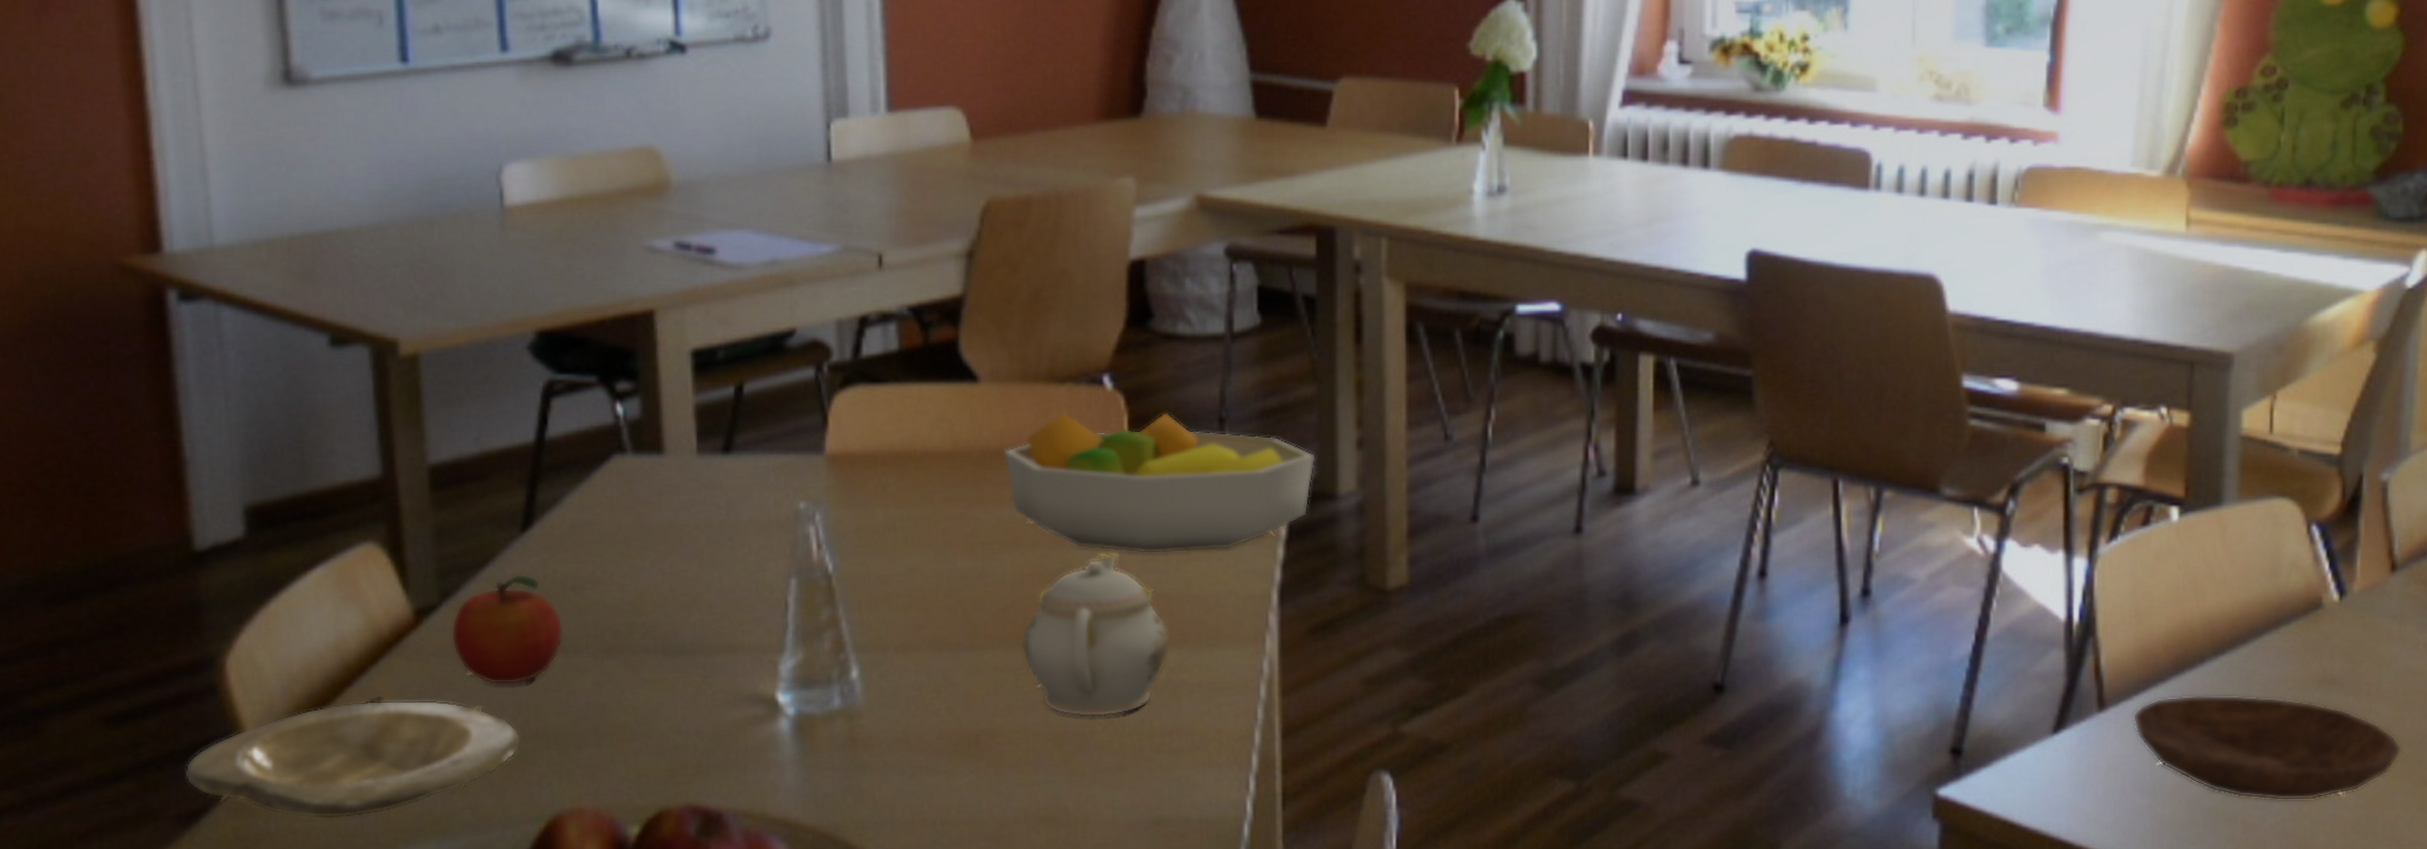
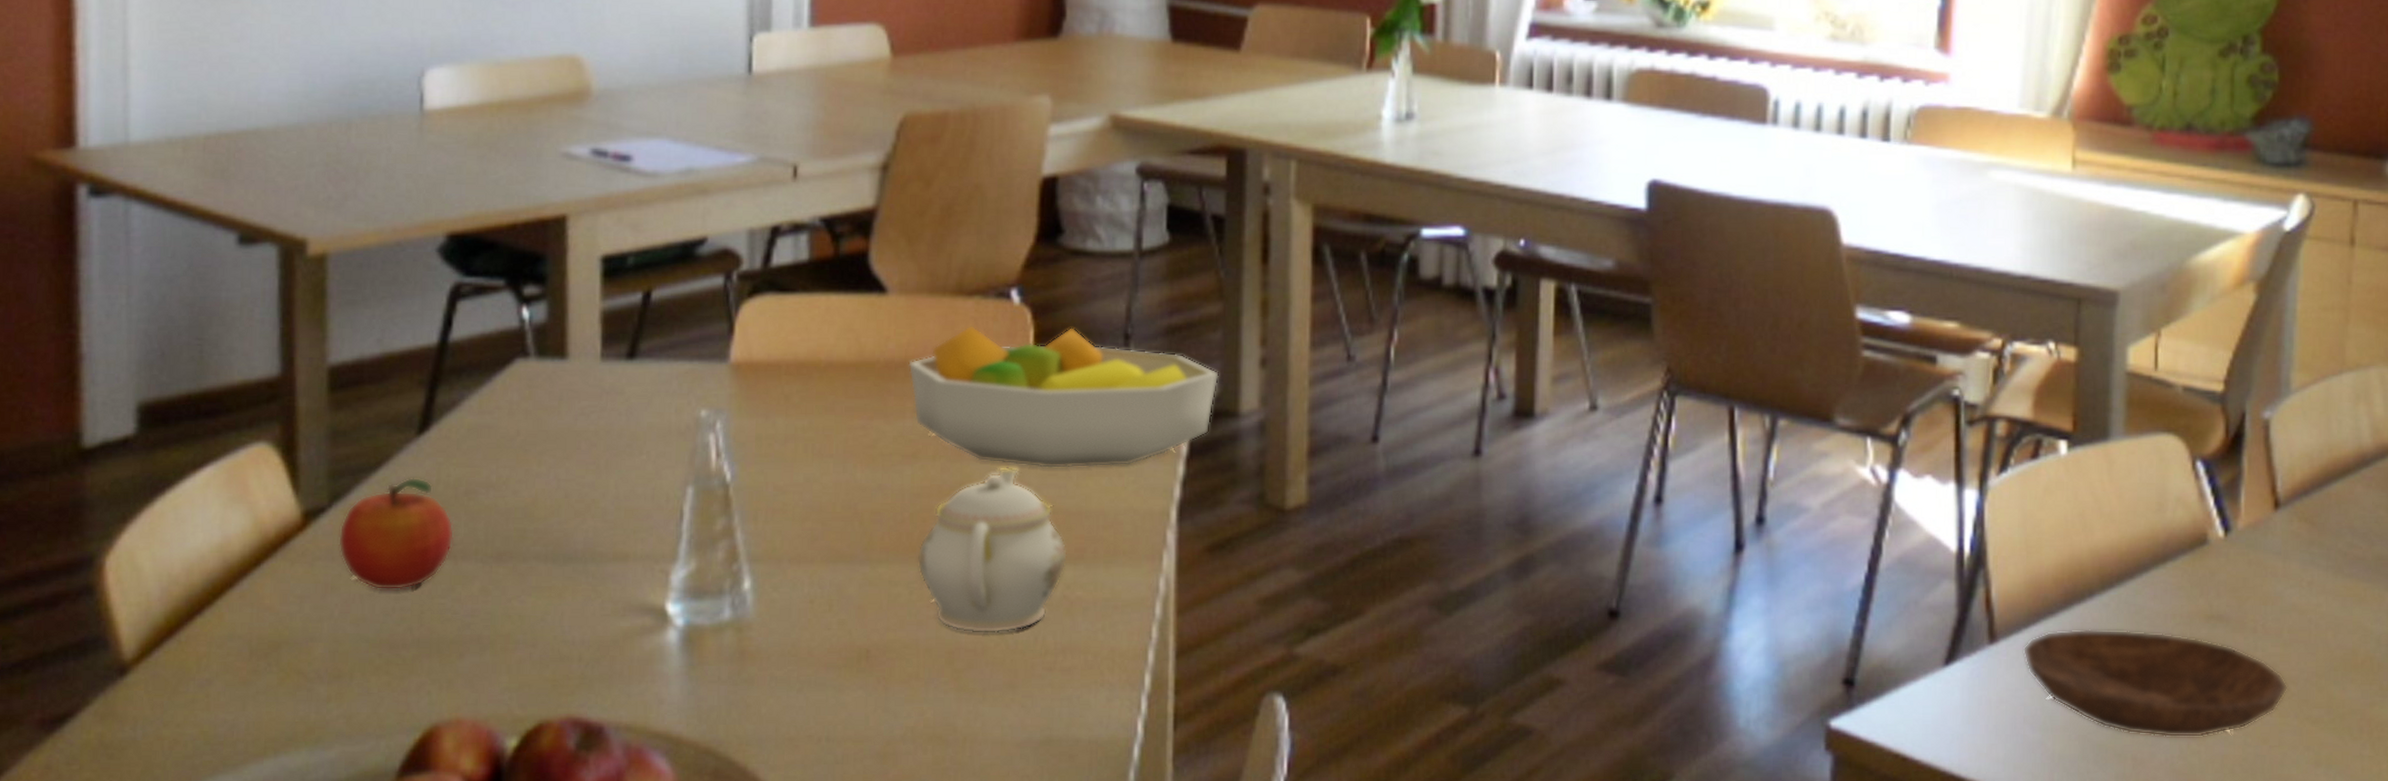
plate: present [185,700,522,819] -> none [53,604,403,726]

